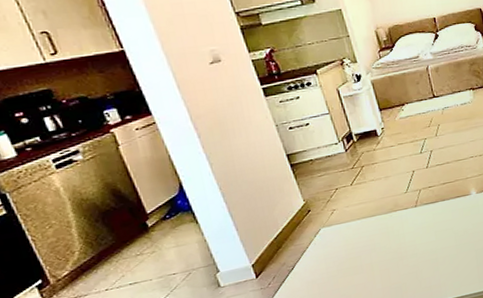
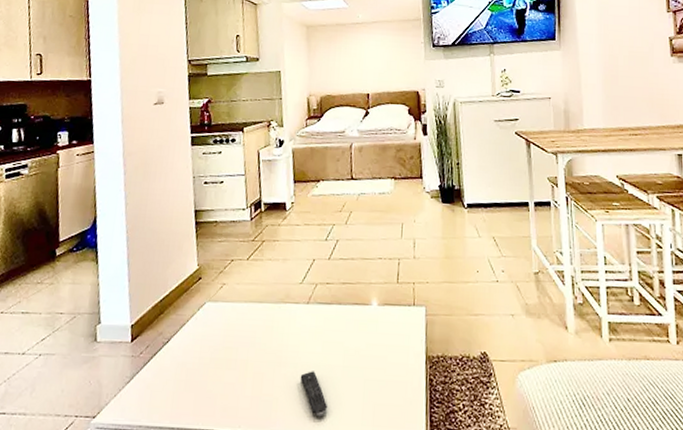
remote control: none [421,255,450,286] -> present [300,371,328,417]

